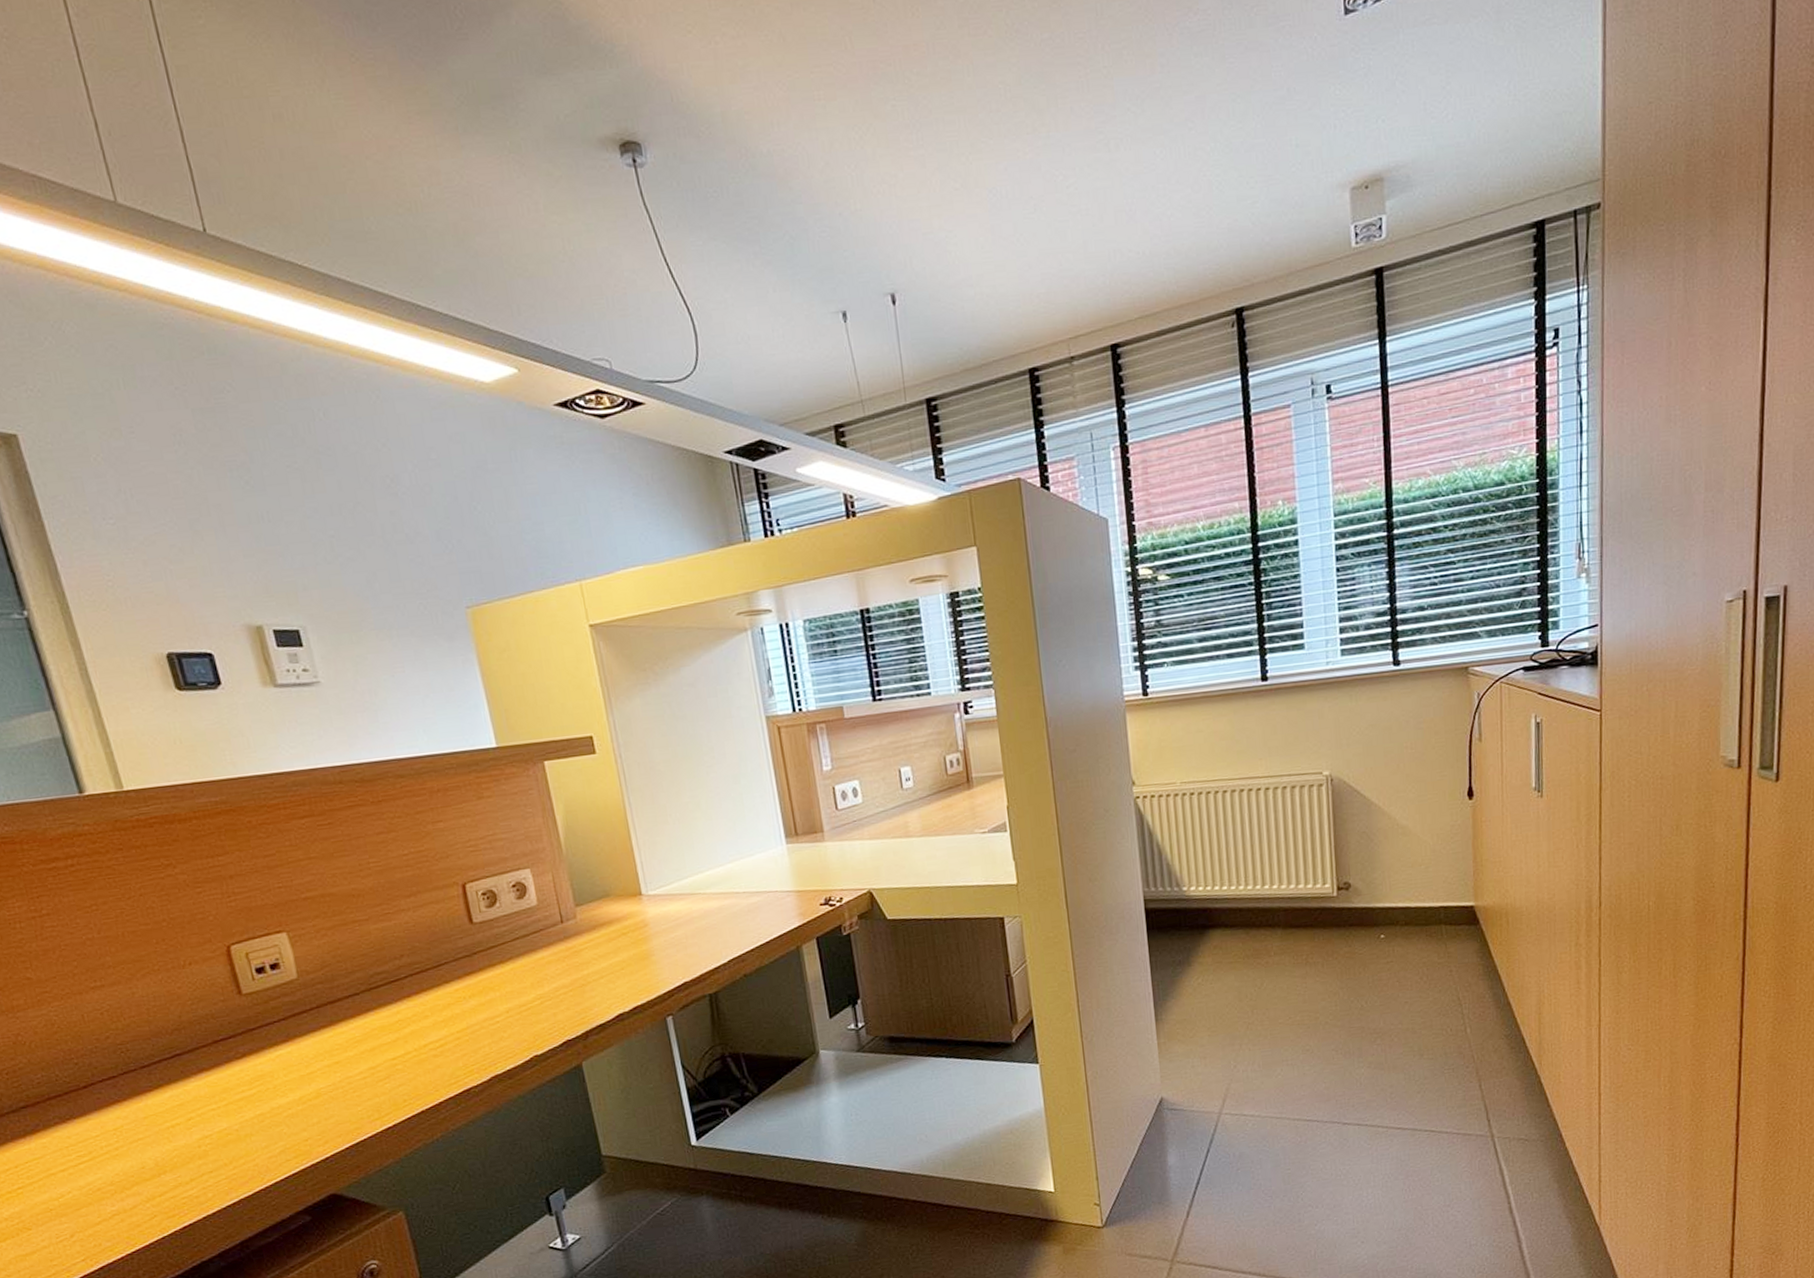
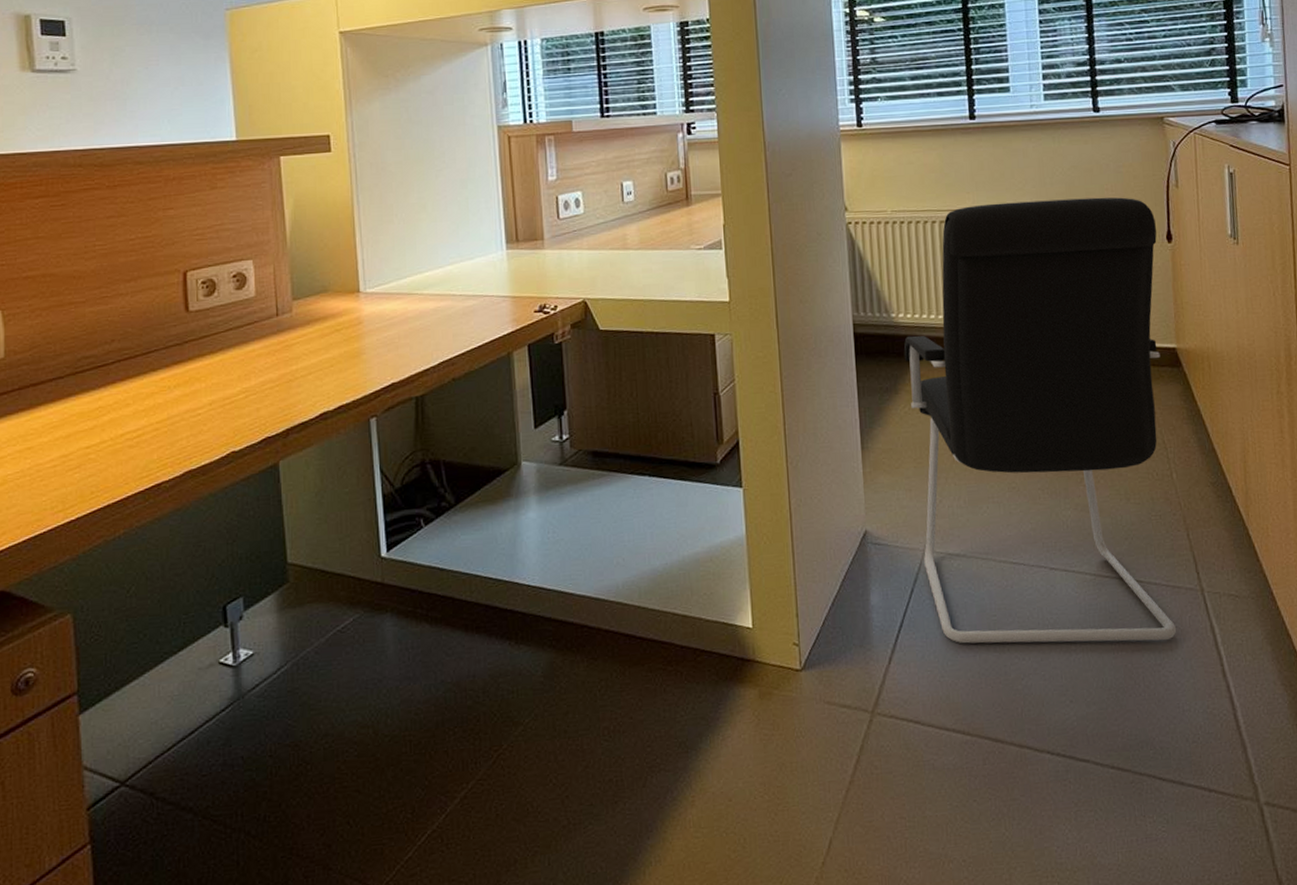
office chair: none [1196,754,1466,1196] -> present [903,197,1177,644]

